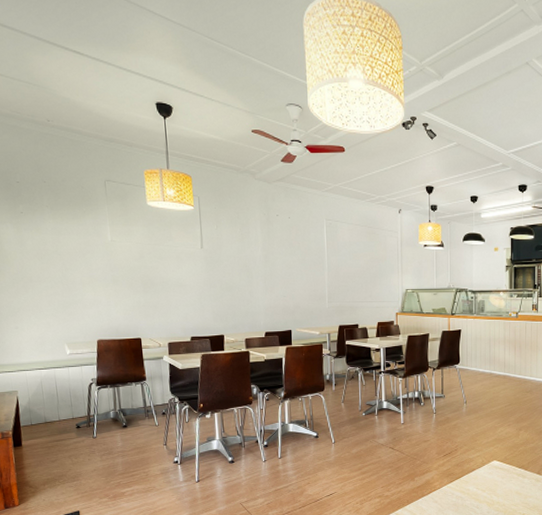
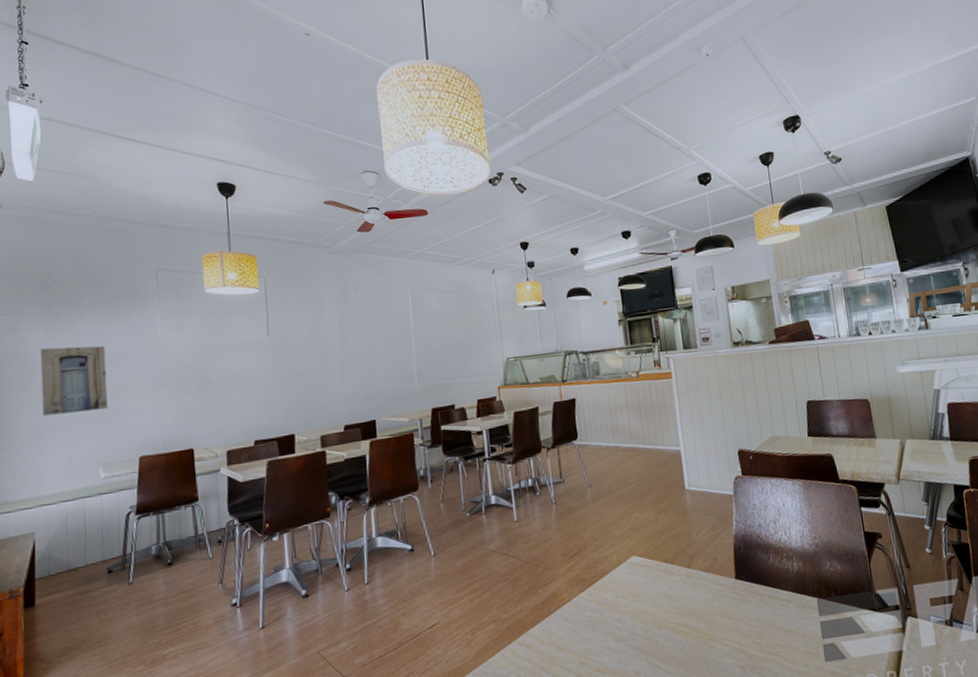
wall art: none [10,241,69,298] -> present [40,345,108,416]

